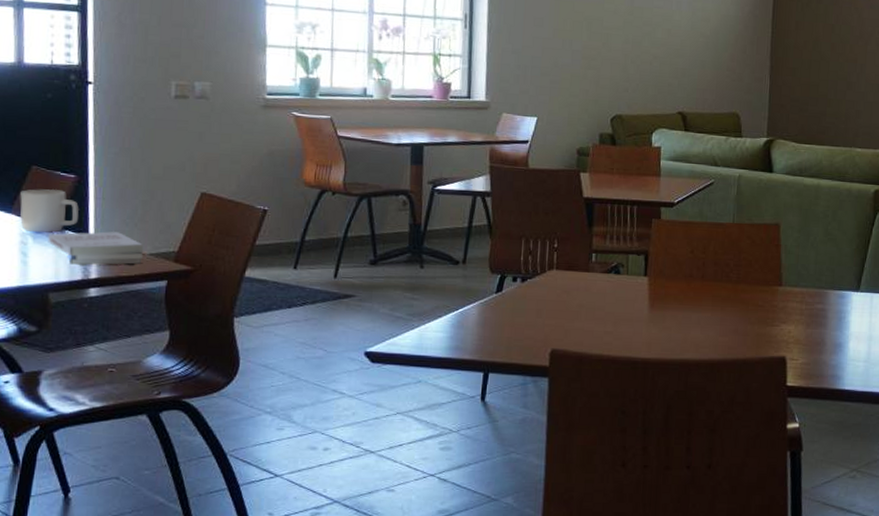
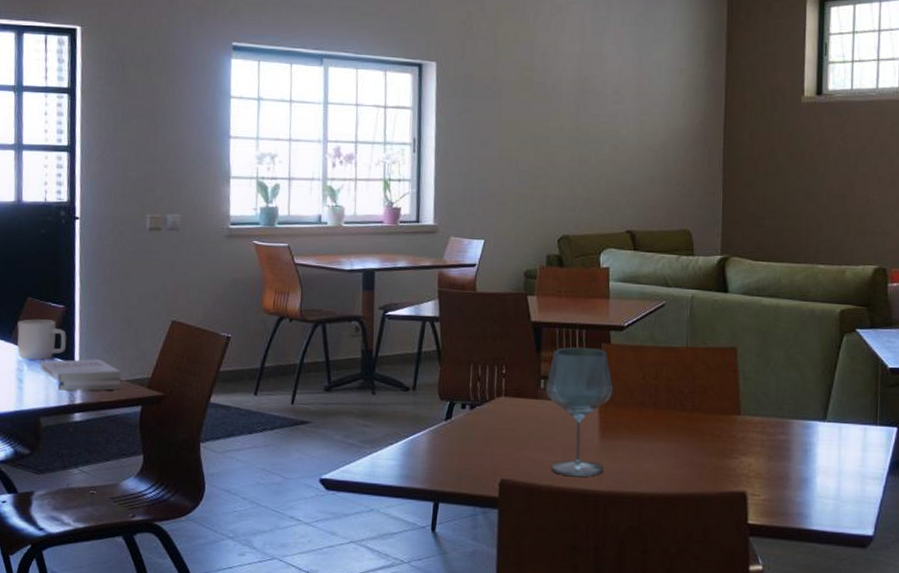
wine glass: none [597,222,663,346] -> present [546,347,613,477]

